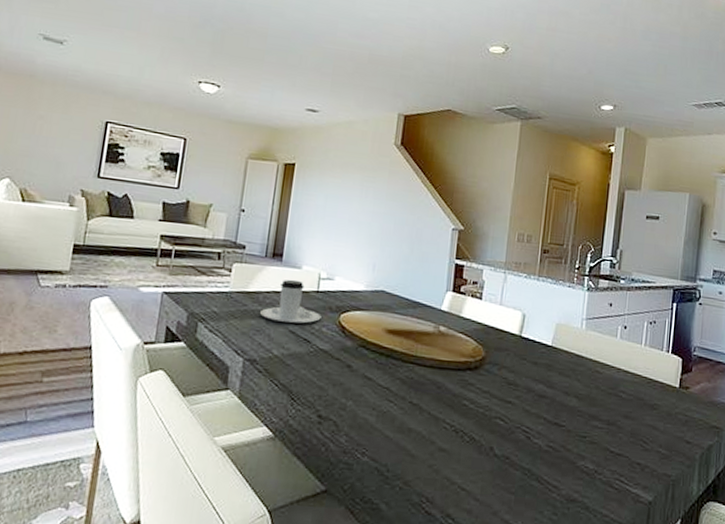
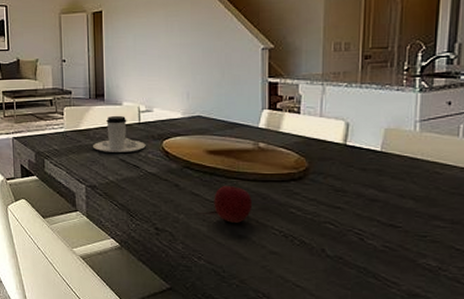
apple: none [386,370,427,414] -> present [214,186,253,223]

